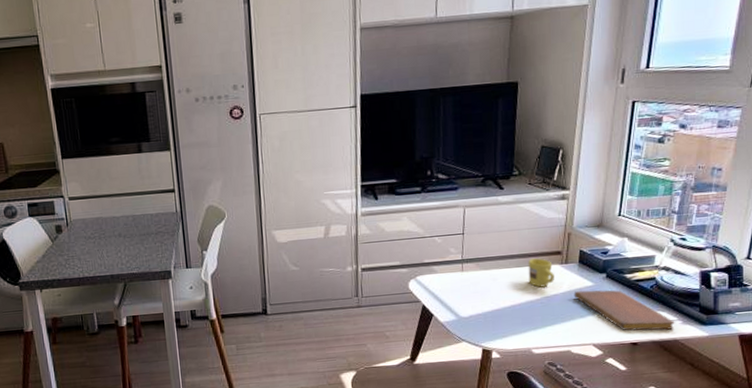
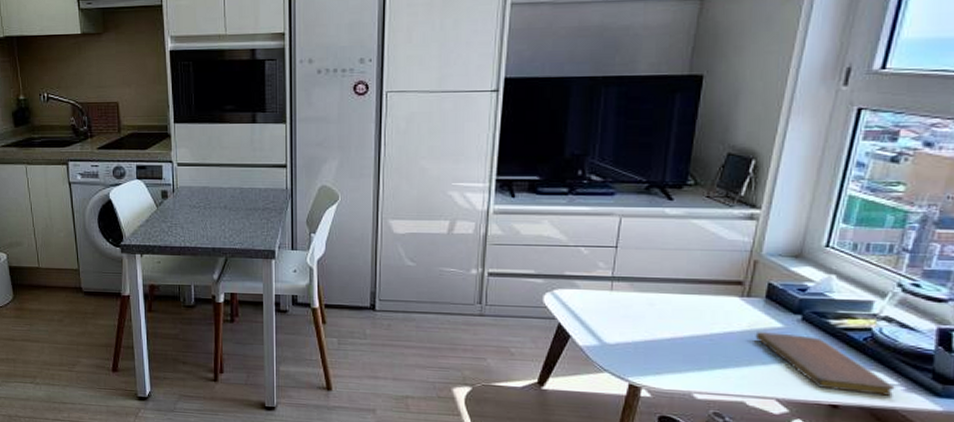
mug: present [528,258,554,288] -> none [696,286,731,322]

